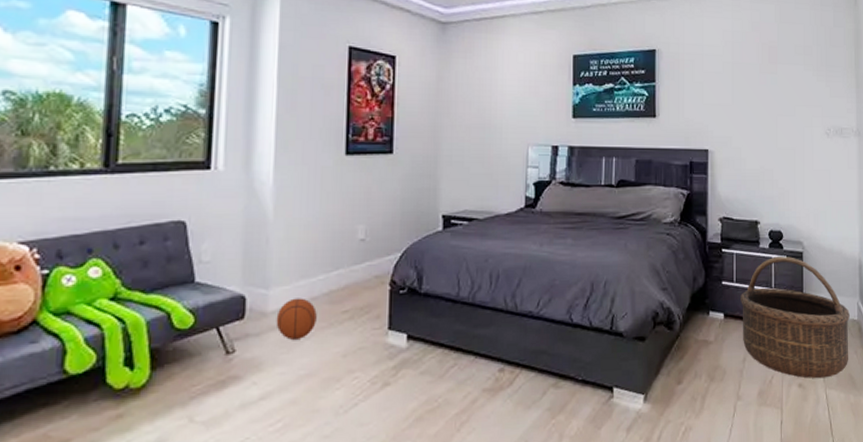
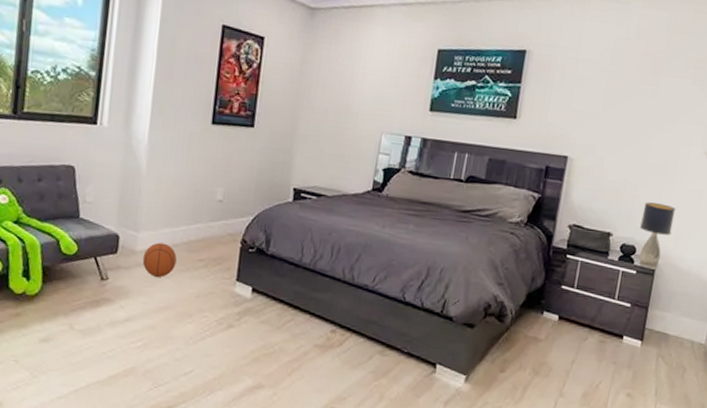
basket: present [741,256,850,379] -> none [574,270,697,393]
table lamp: none [783,186,811,252] -> present [639,202,676,270]

